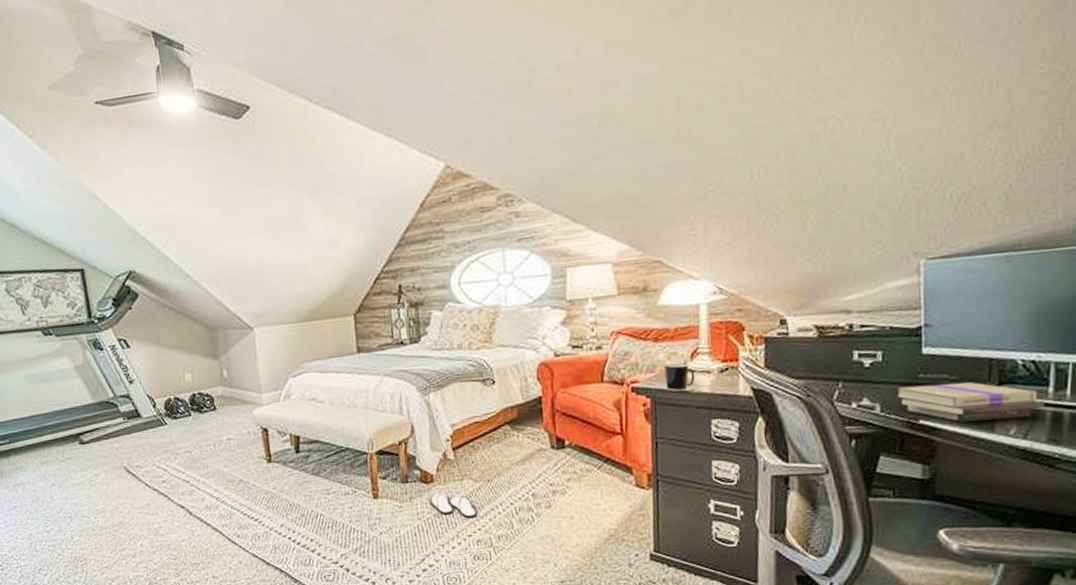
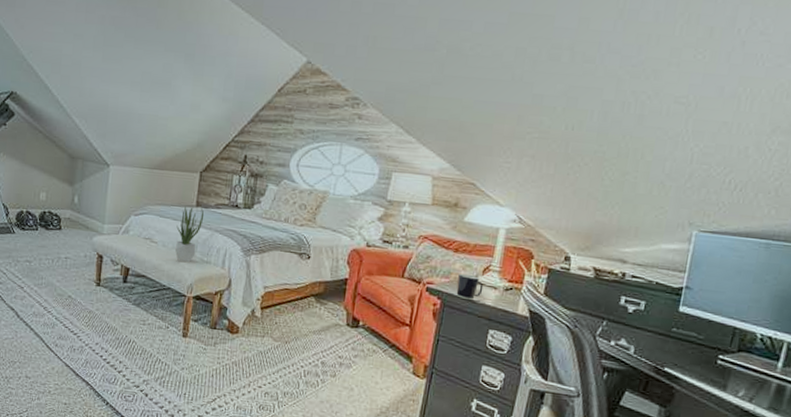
potted plant: none [340,353,369,417] -> present [175,206,204,263]
slippers: present [429,493,477,519] -> none [231,343,270,372]
books: present [896,382,1045,422] -> none [650,335,773,384]

